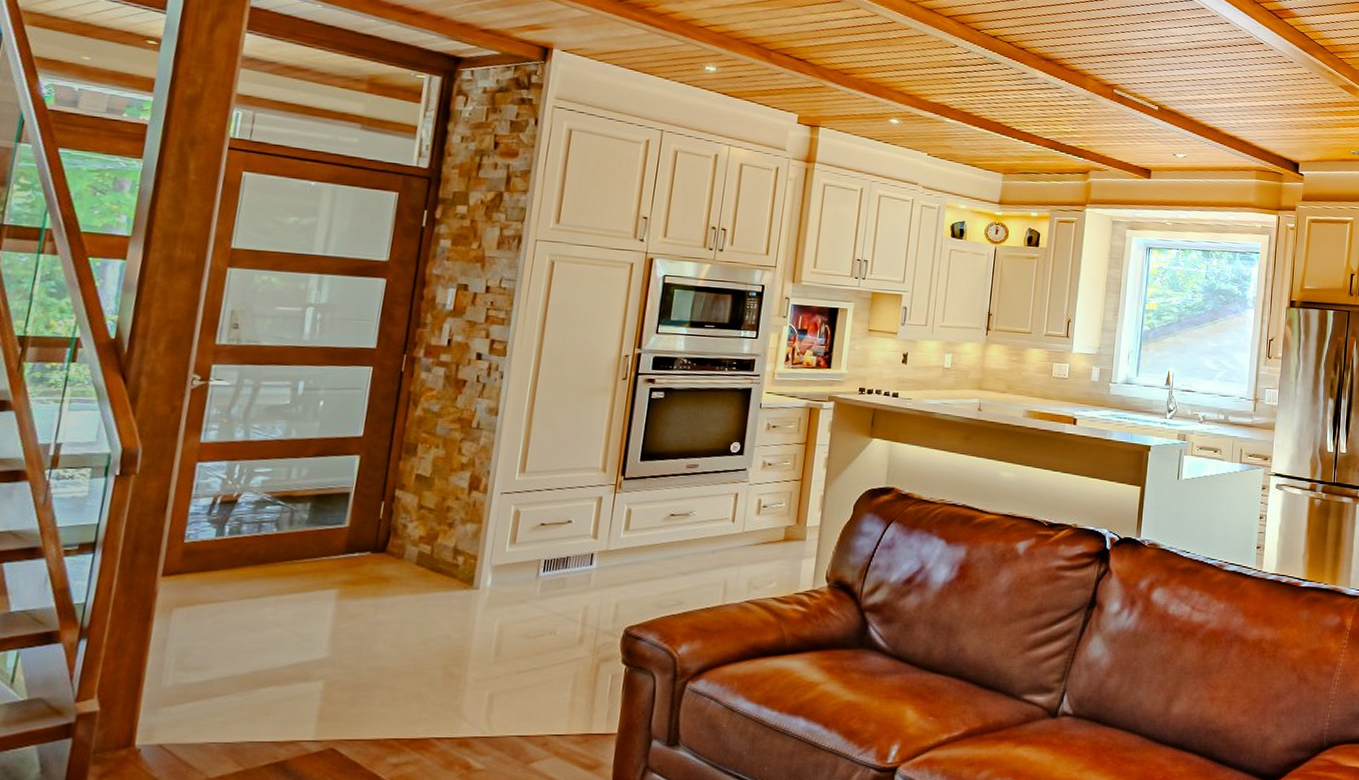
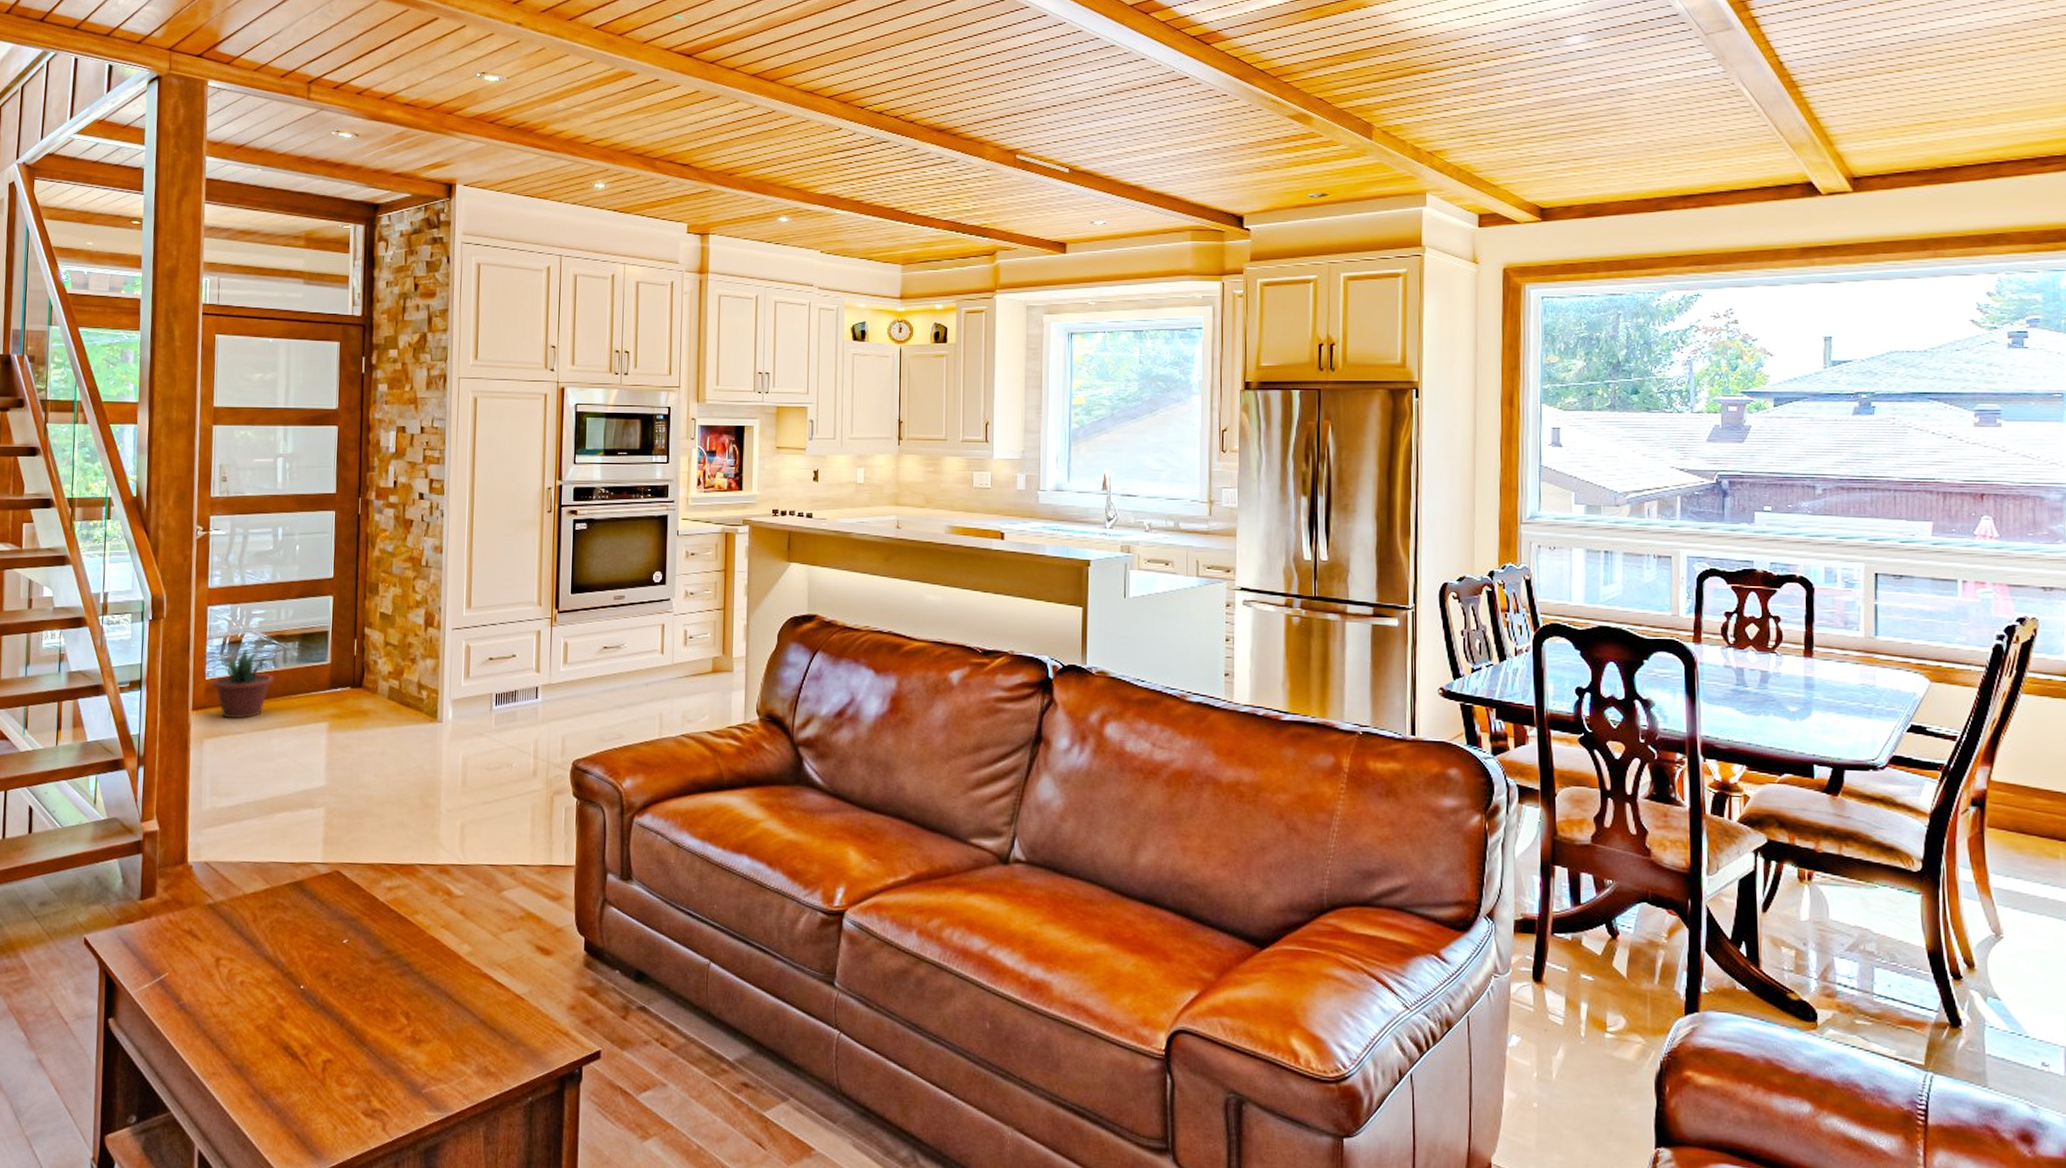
potted plant: none [179,510,287,586] -> present [199,649,280,719]

